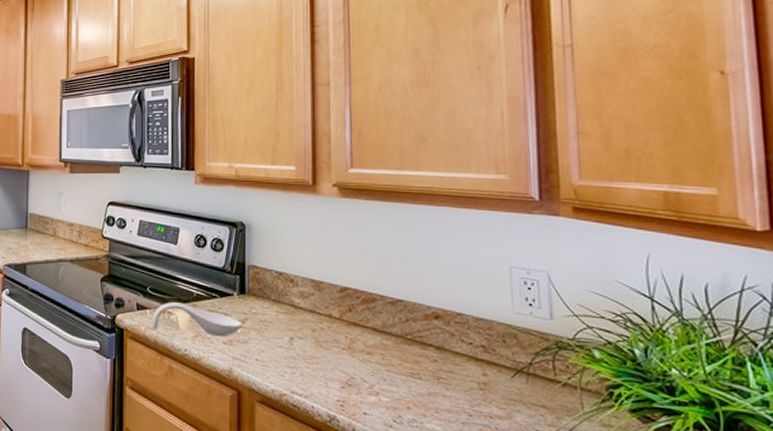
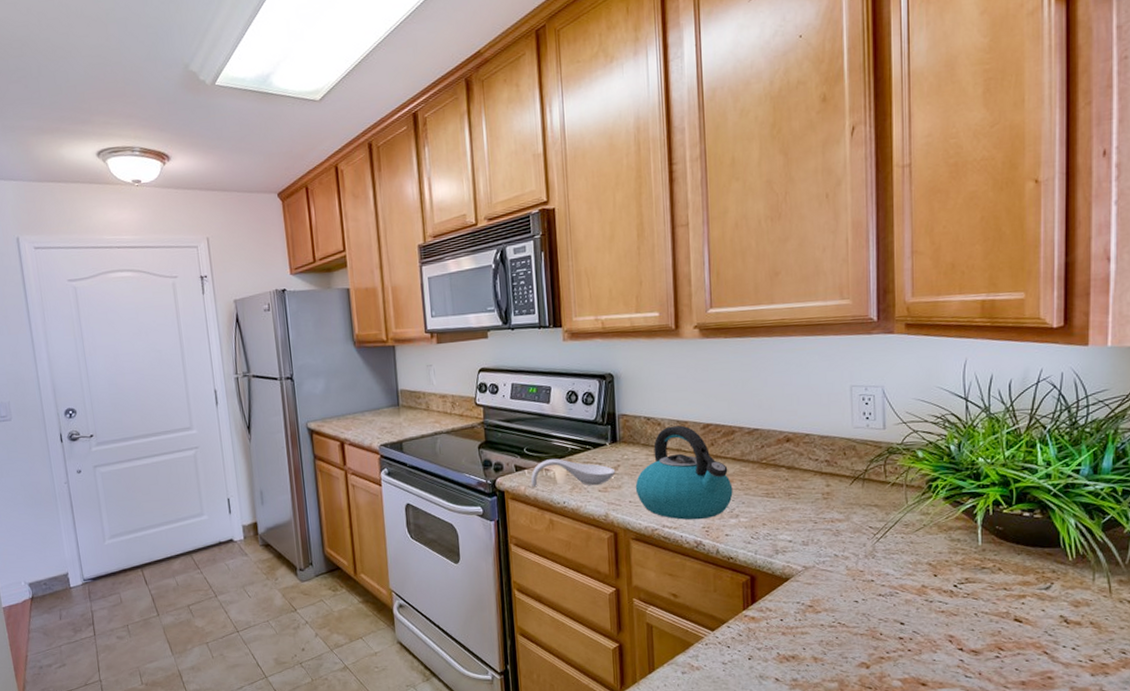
kettle: none [263,284,373,392] -> present [635,425,733,520]

